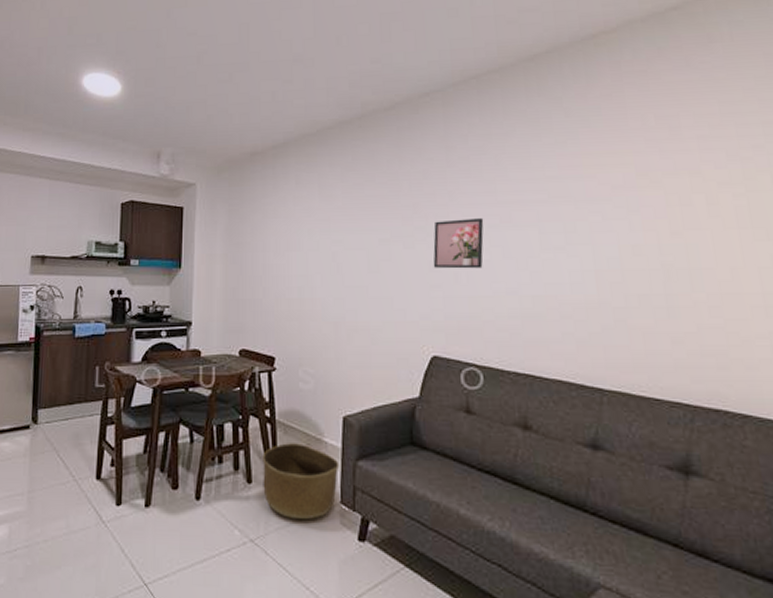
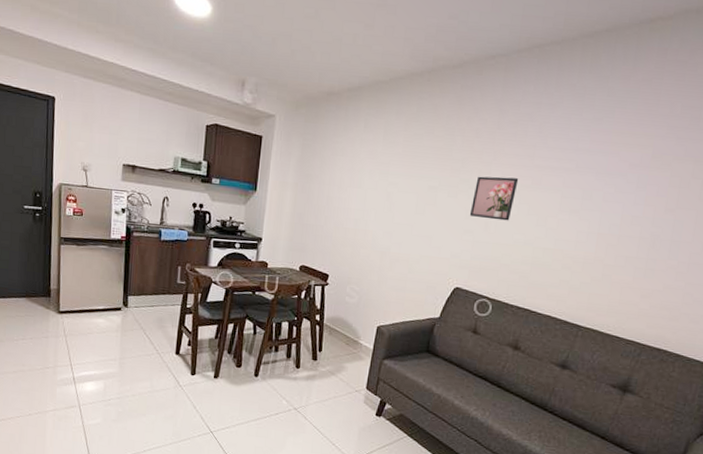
basket: present [263,443,340,520] -> none [308,341,370,398]

